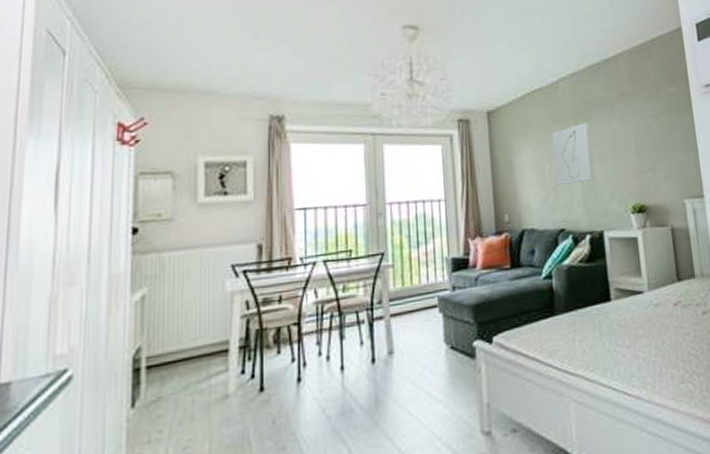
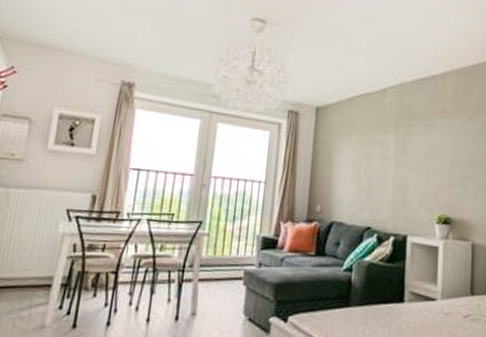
wall art: present [552,122,594,185] -> none [369,131,410,187]

